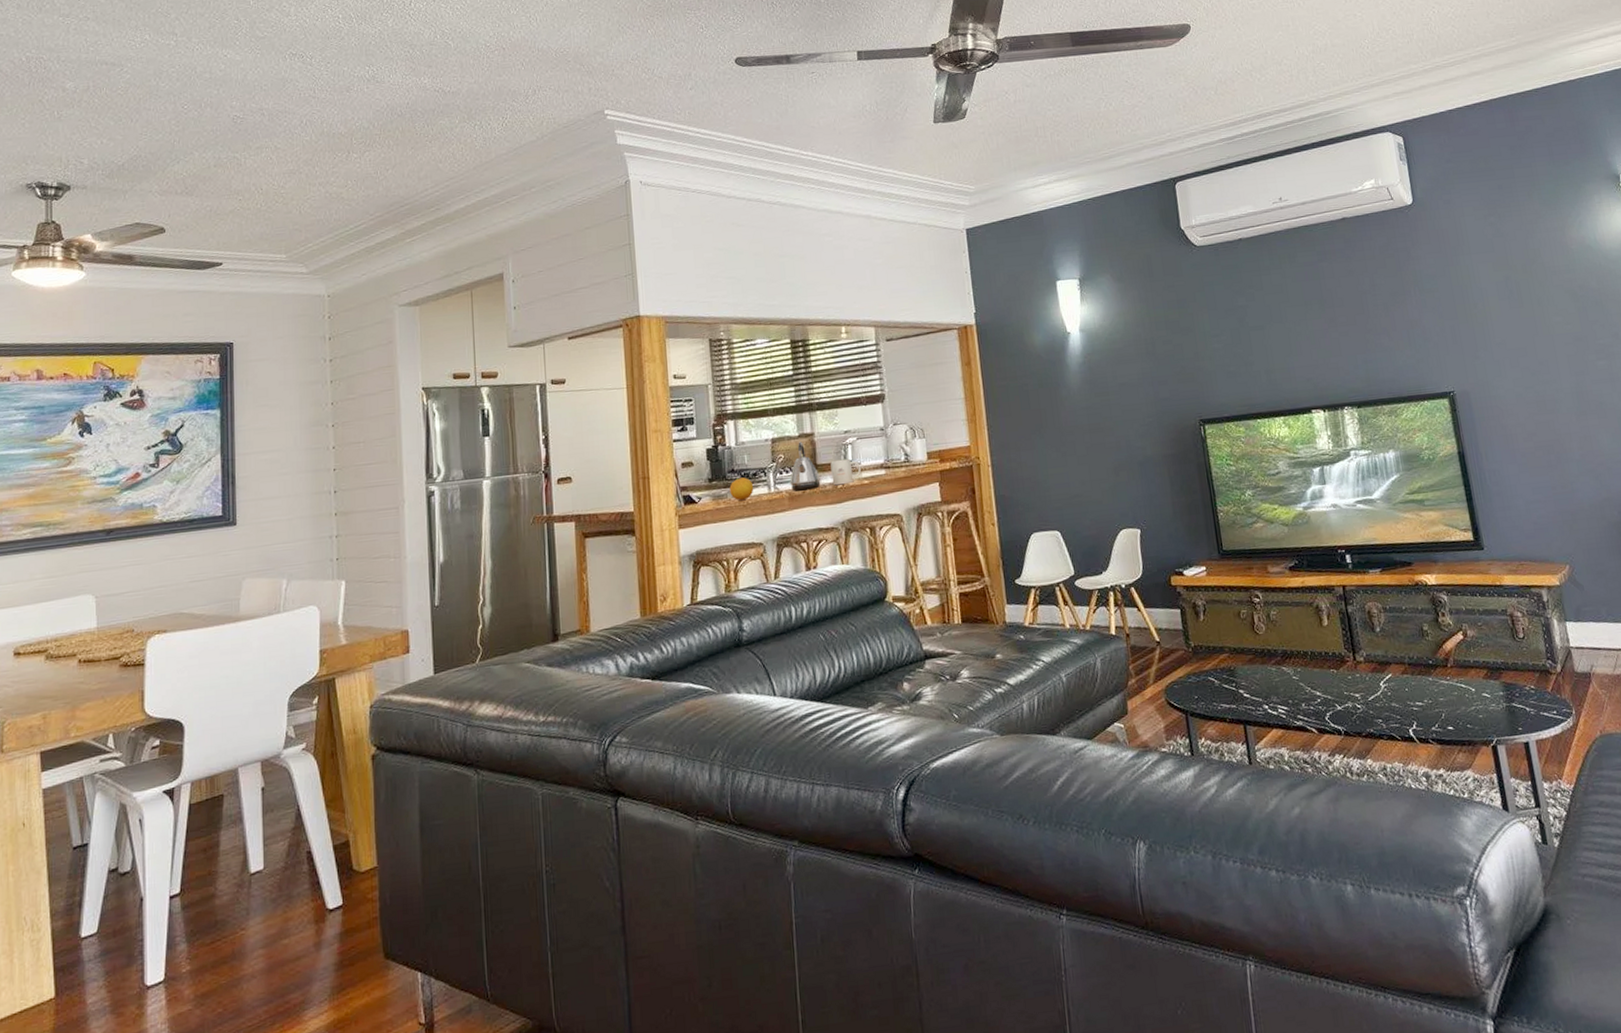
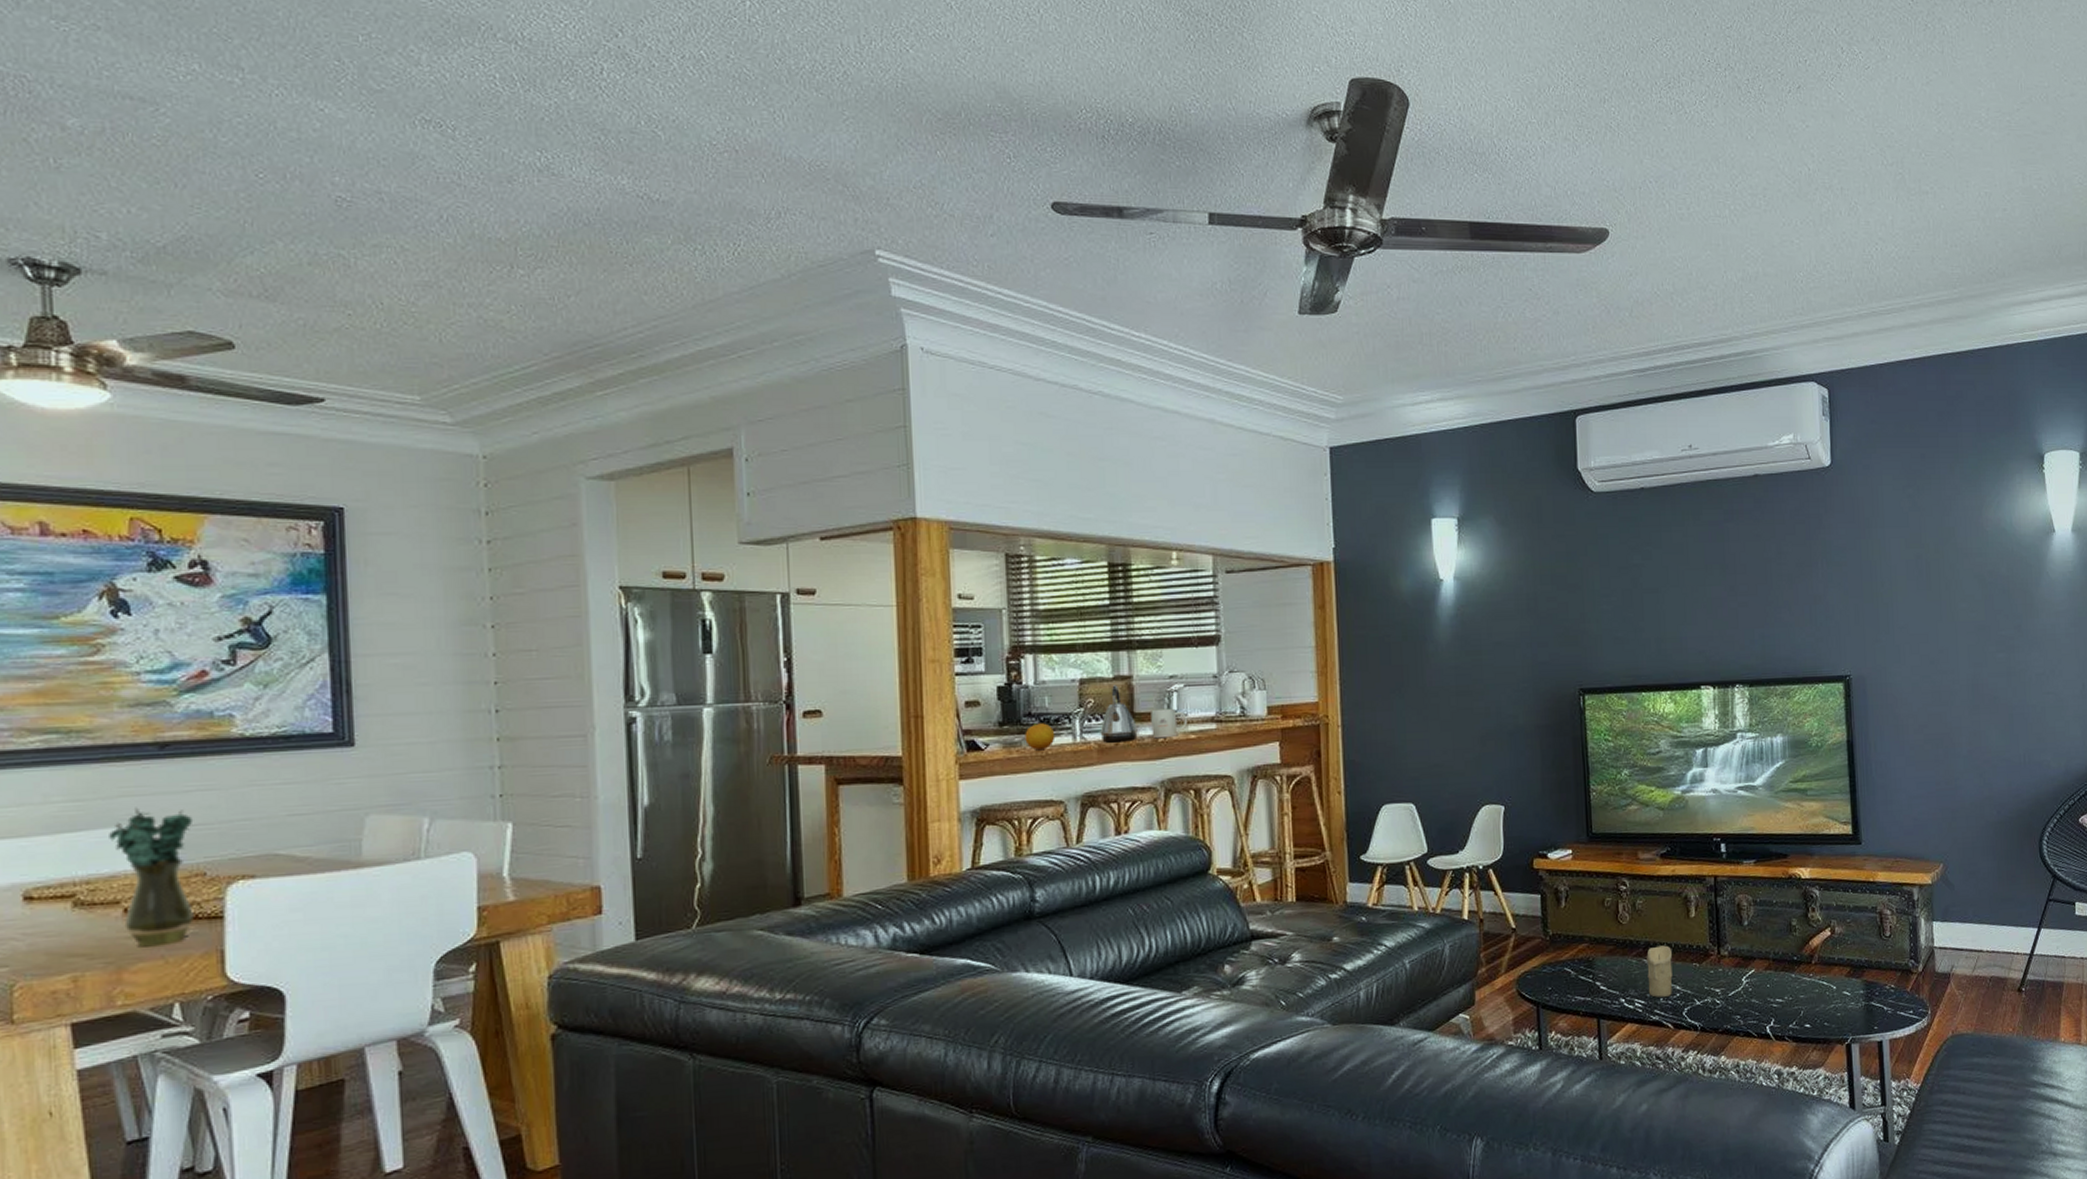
vase: none [71,580,127,690] -> present [109,807,194,948]
candle: none [1285,653,1313,704] -> present [1646,945,1673,998]

